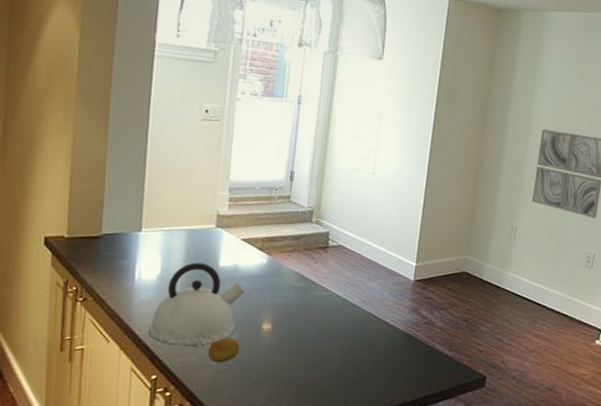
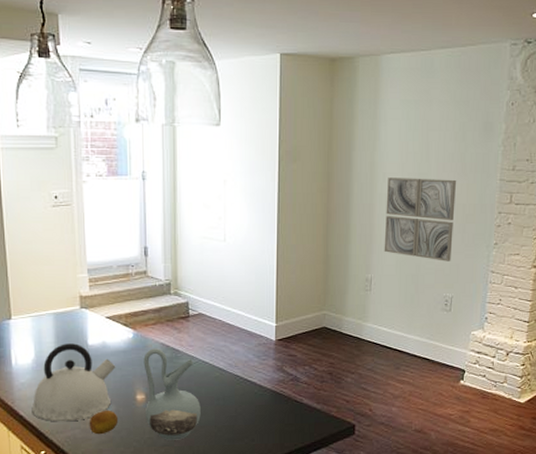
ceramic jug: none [269,277,329,376] -> present [143,348,201,440]

